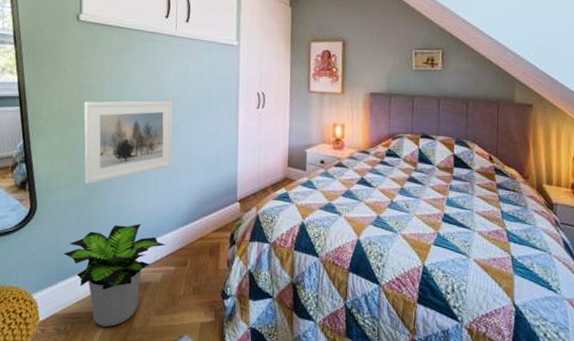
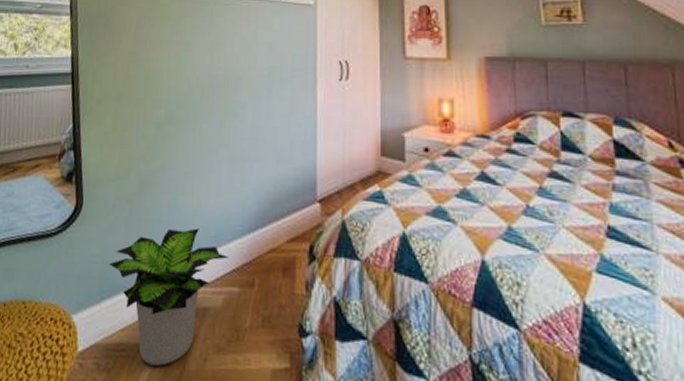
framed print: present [84,100,174,184] -> none [136,73,239,177]

